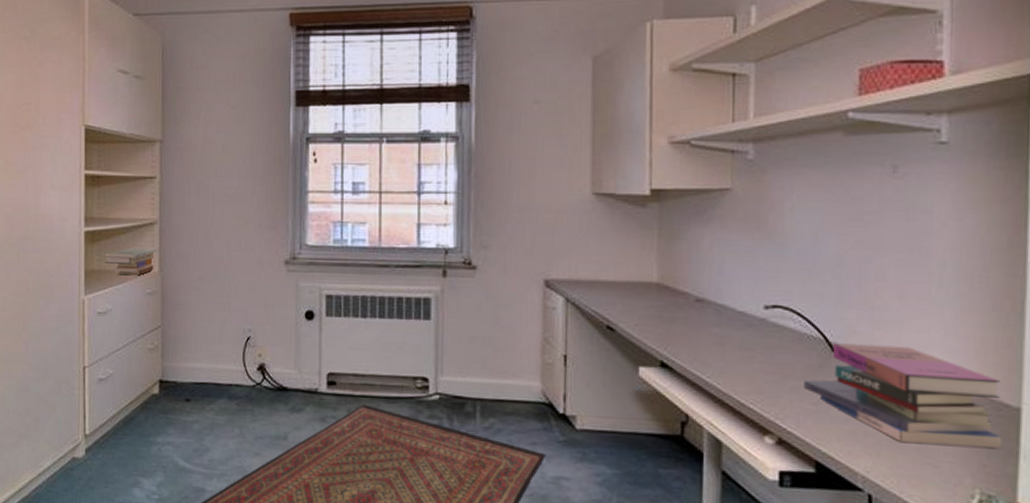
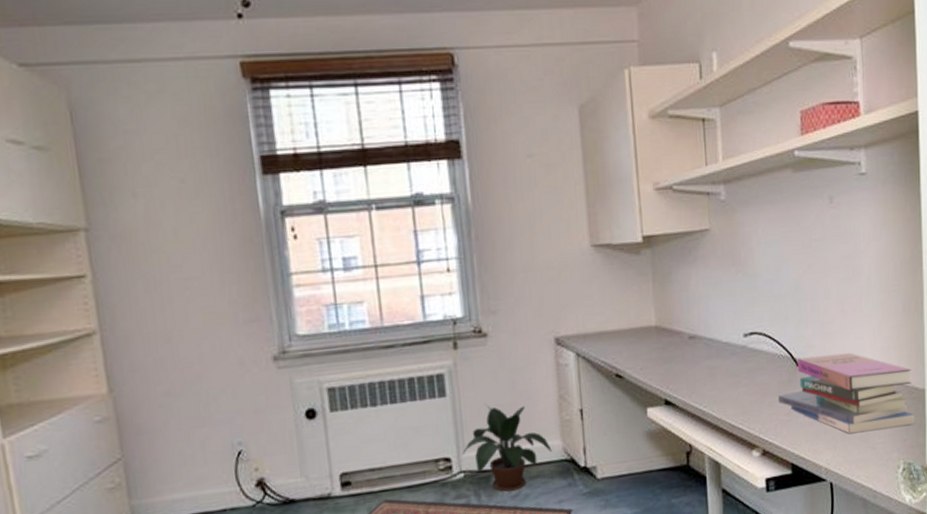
books: present [105,247,158,276] -> none [25,365,103,406]
potted plant: none [439,333,530,423] -> present [462,404,552,492]

